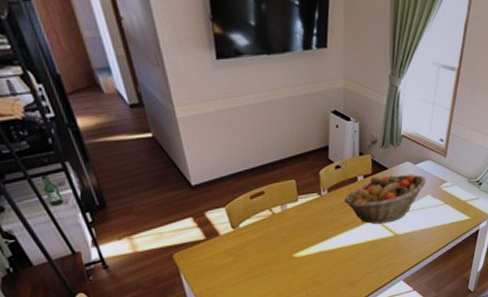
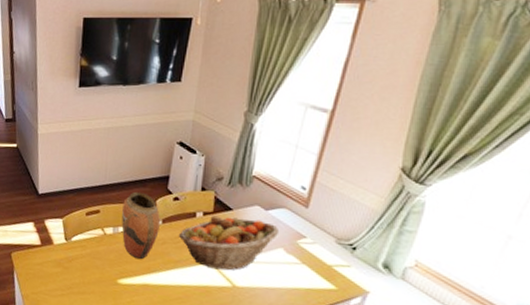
vase: none [287,165,326,230] -> present [121,191,160,259]

